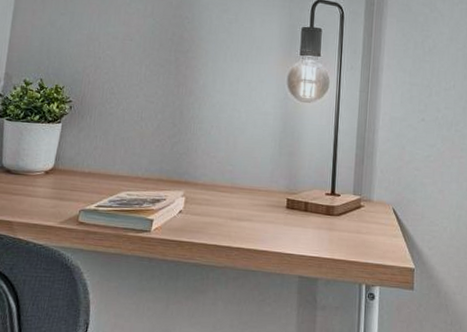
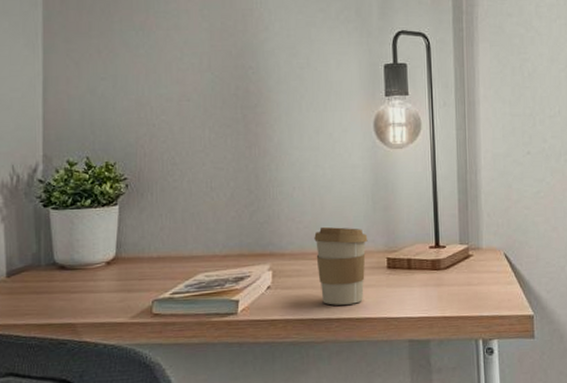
coffee cup: none [224,163,272,237] -> present [314,226,368,305]

